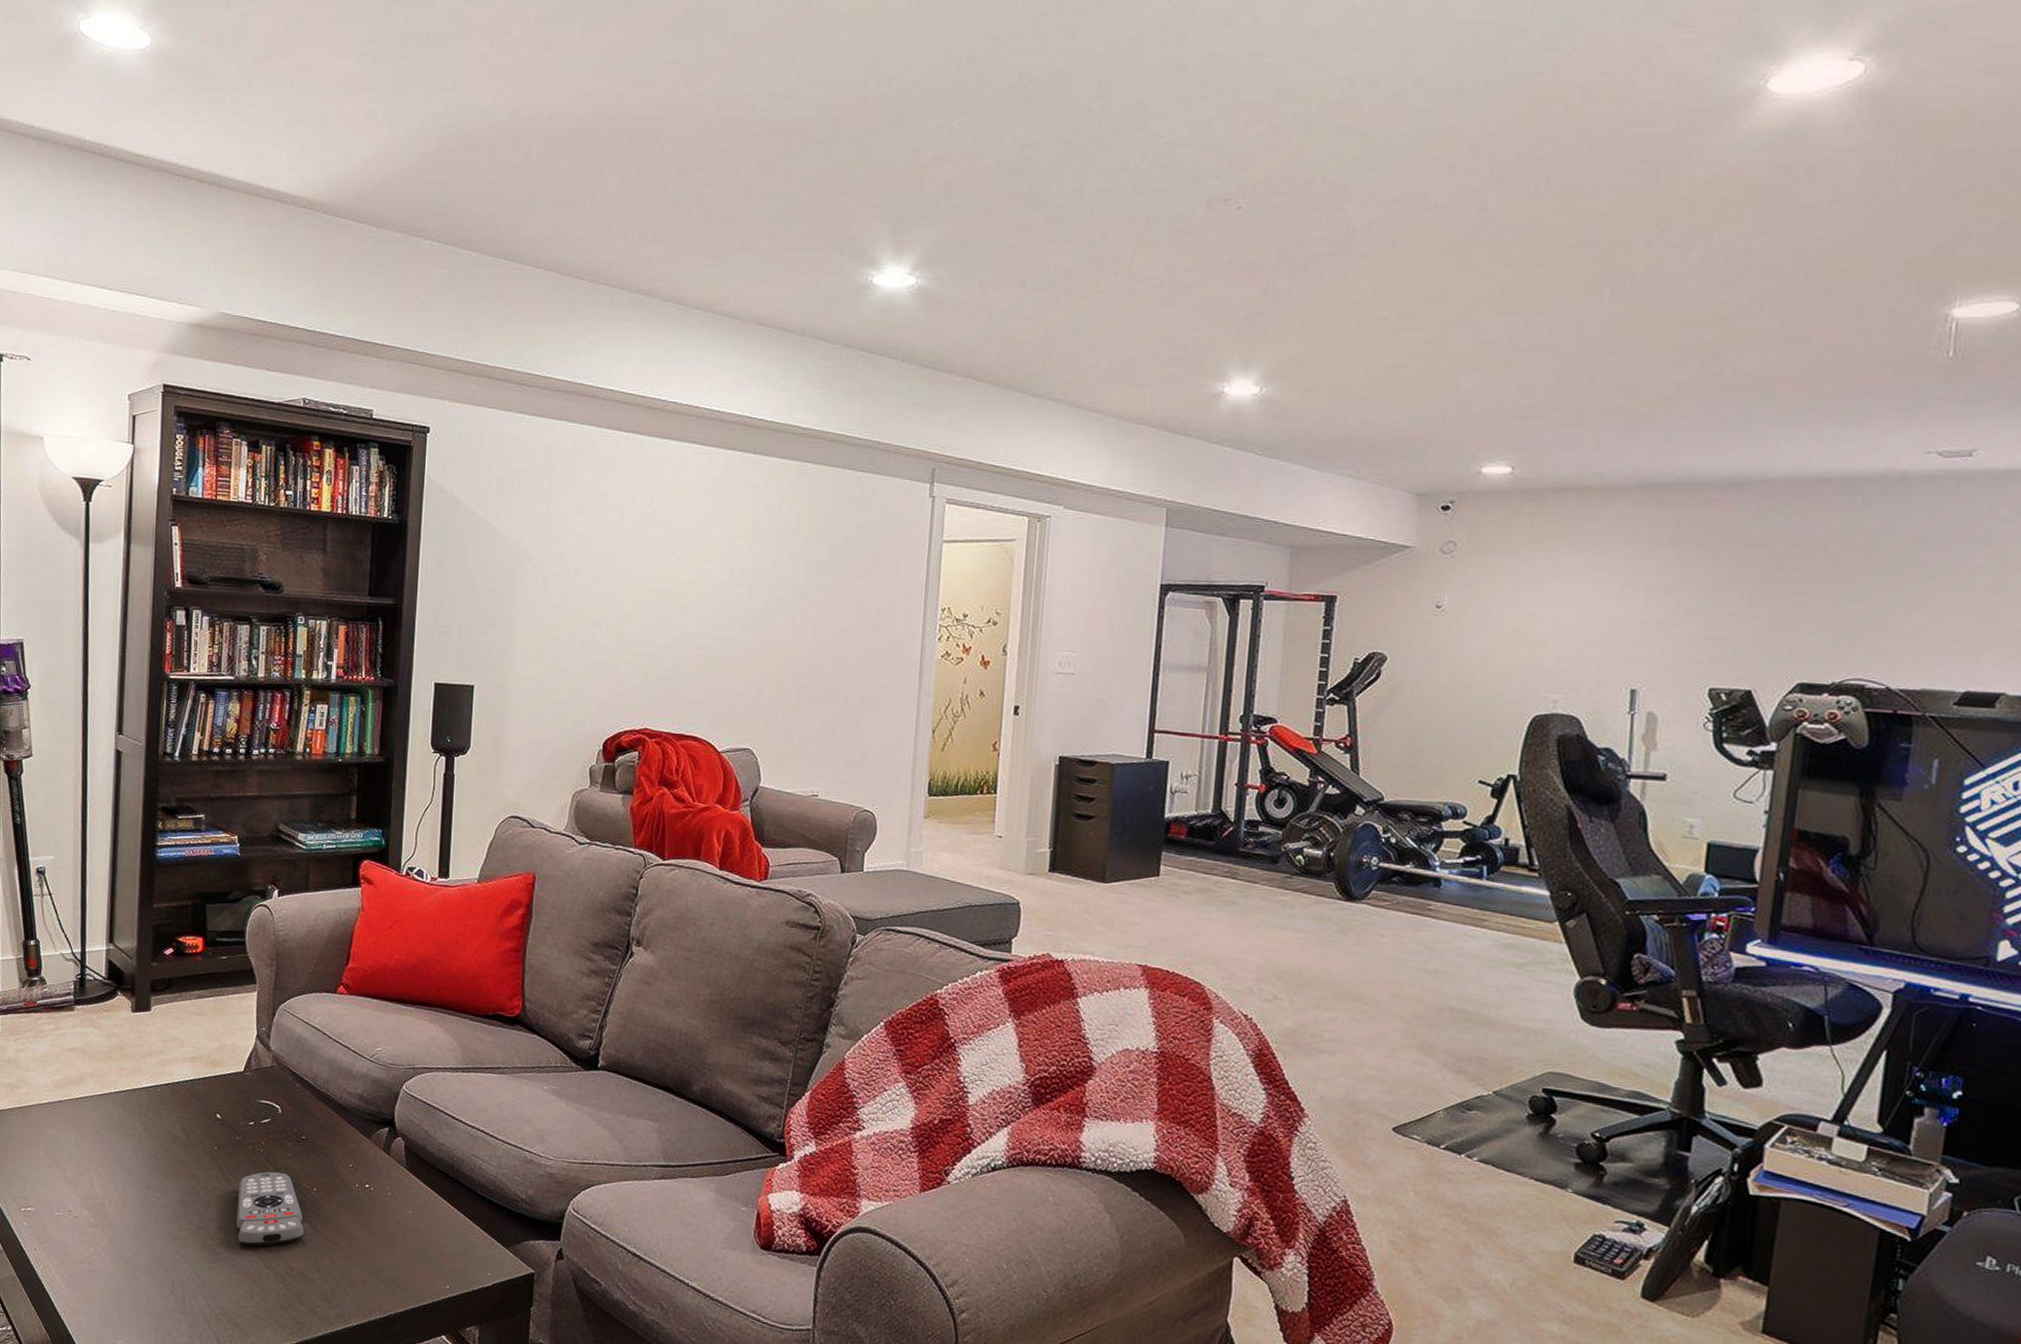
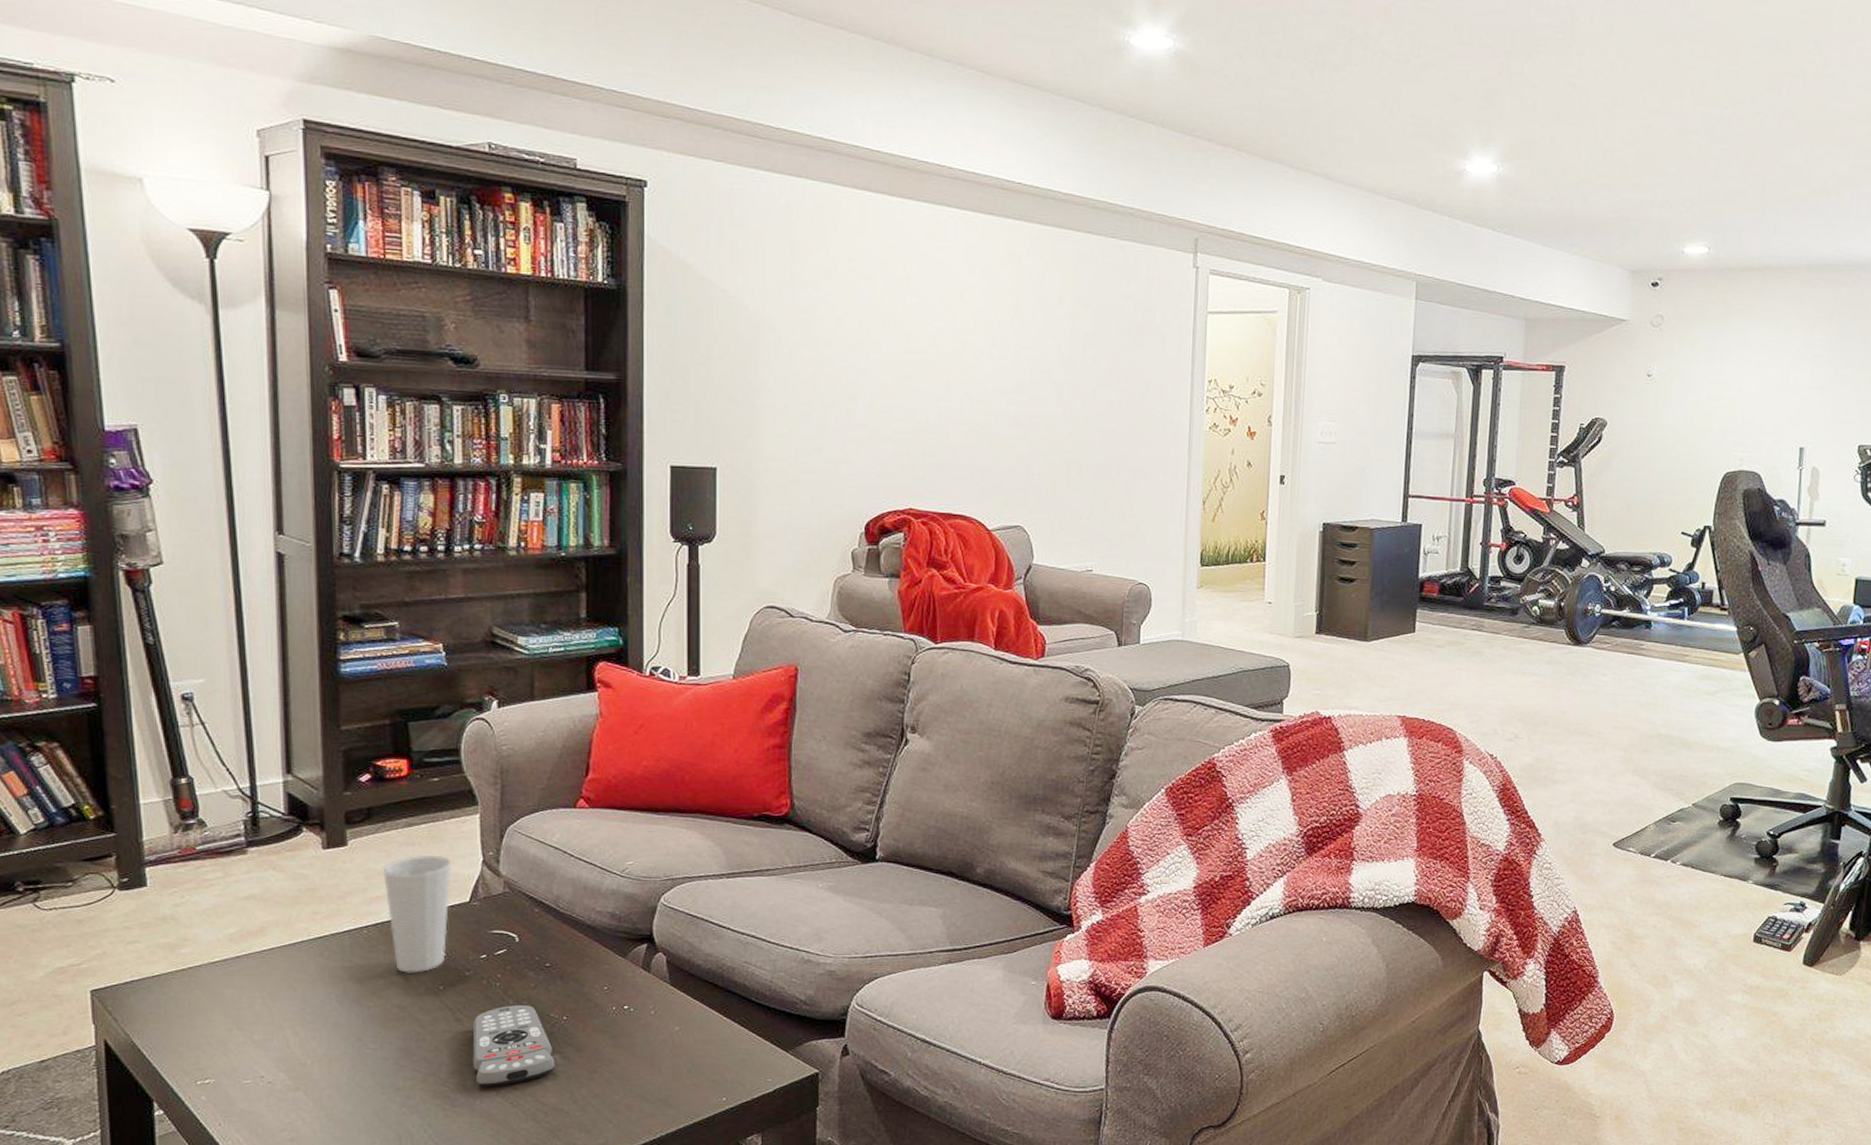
cup: none [177,1025,232,1133] -> present [383,856,452,973]

